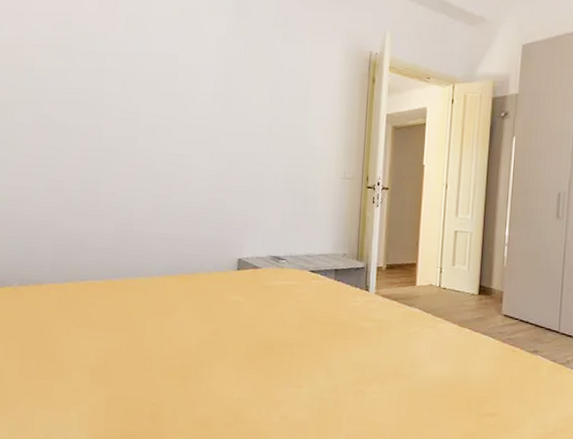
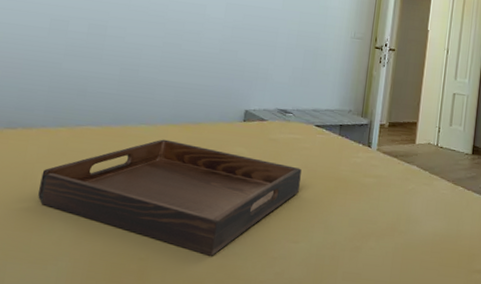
serving tray: none [55,290,299,401] -> present [38,139,302,256]

